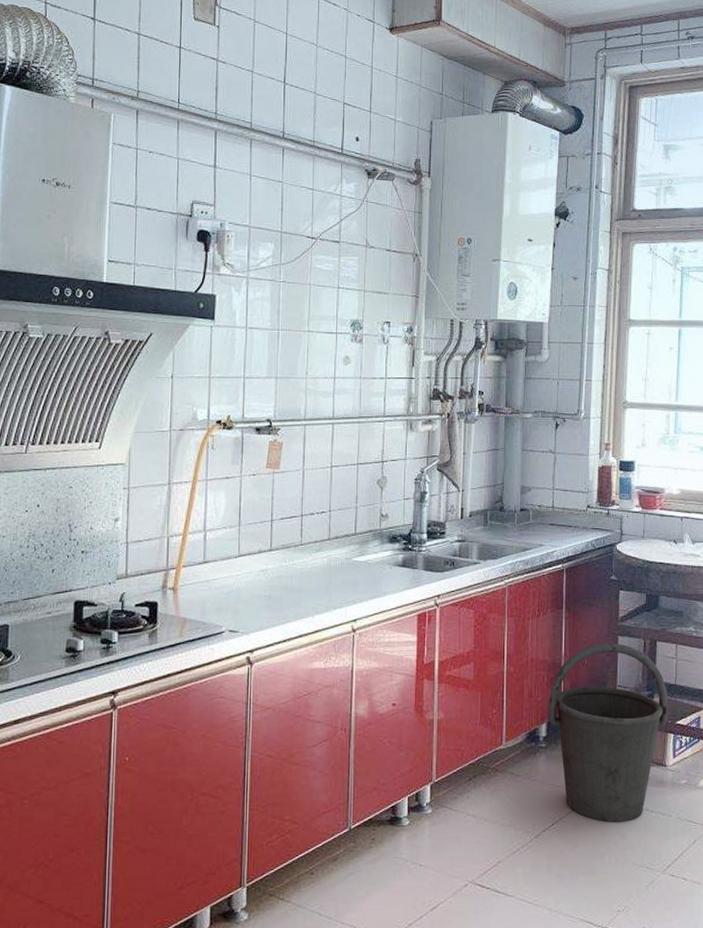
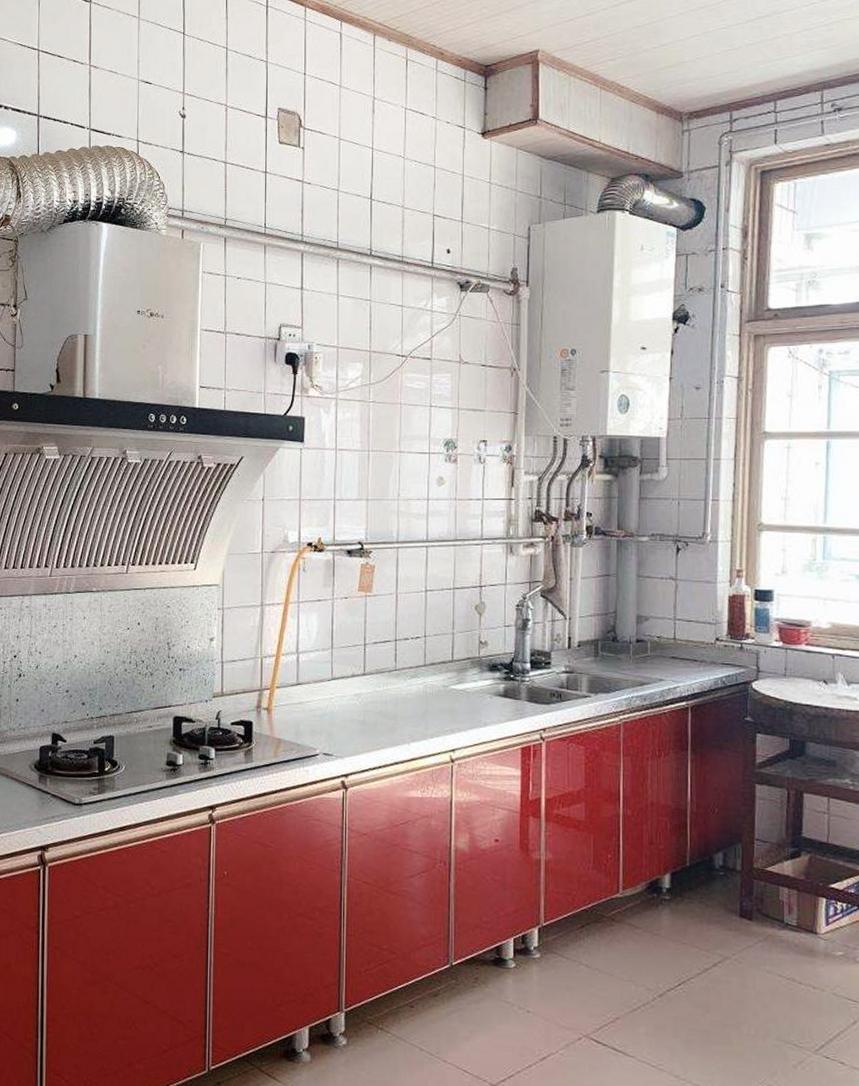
bucket: present [548,643,668,822] -> none [672,791,819,991]

